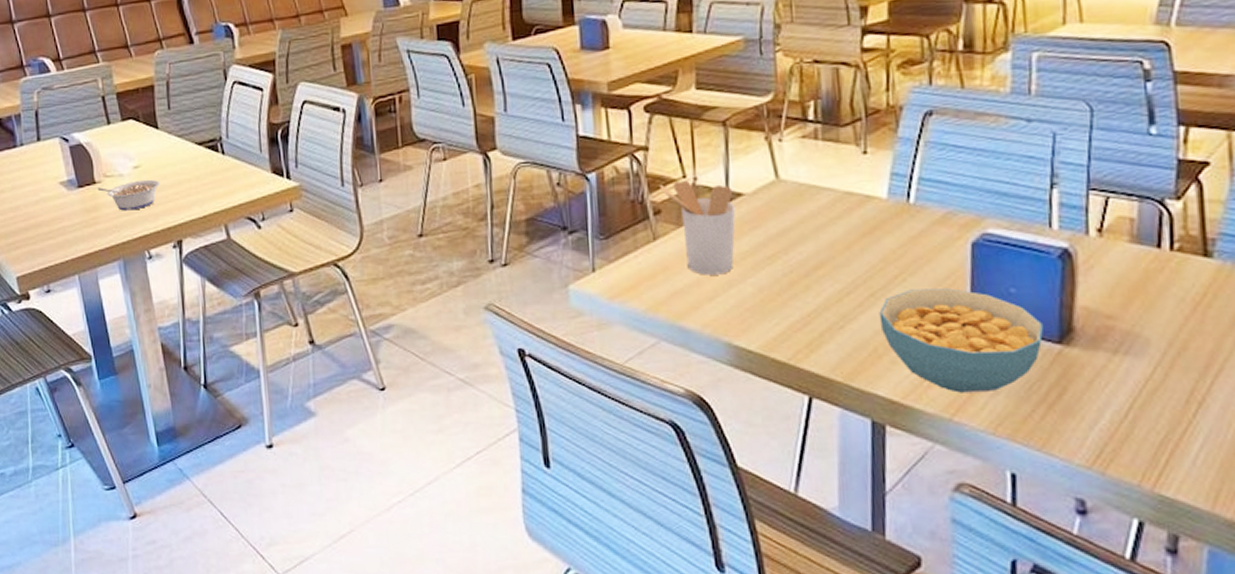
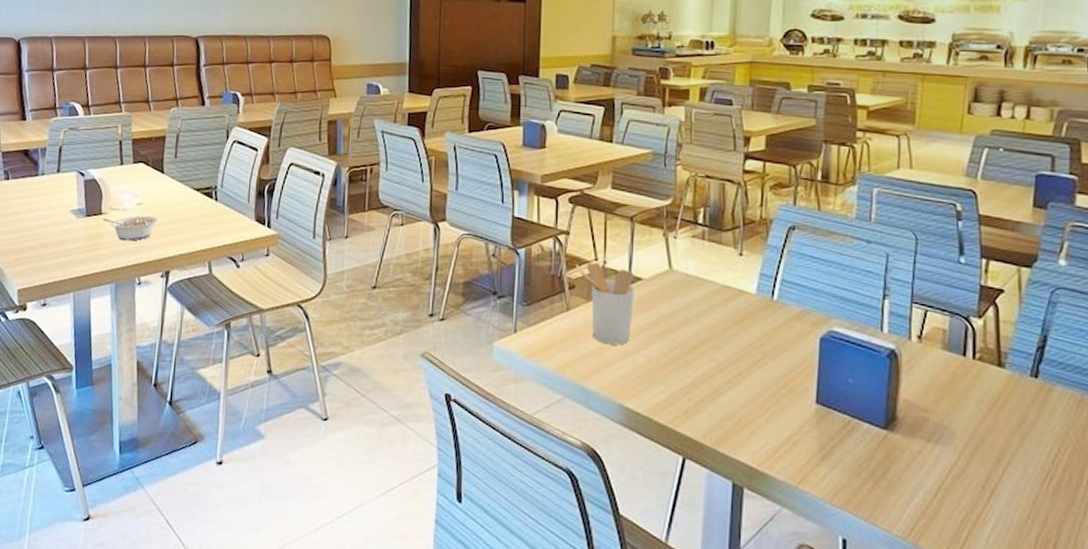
cereal bowl: present [879,288,1044,393] -> none [744,372,874,466]

